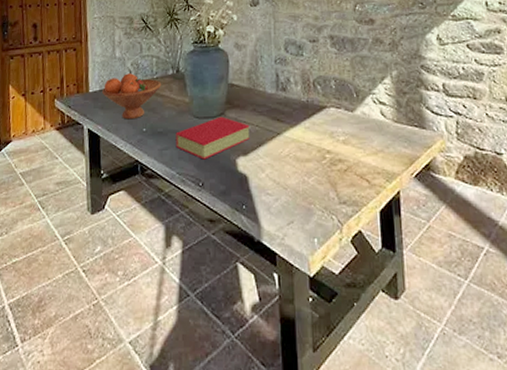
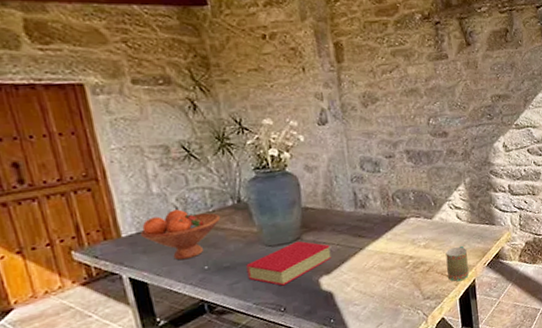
mug: none [366,147,393,190] -> present [445,245,469,282]

